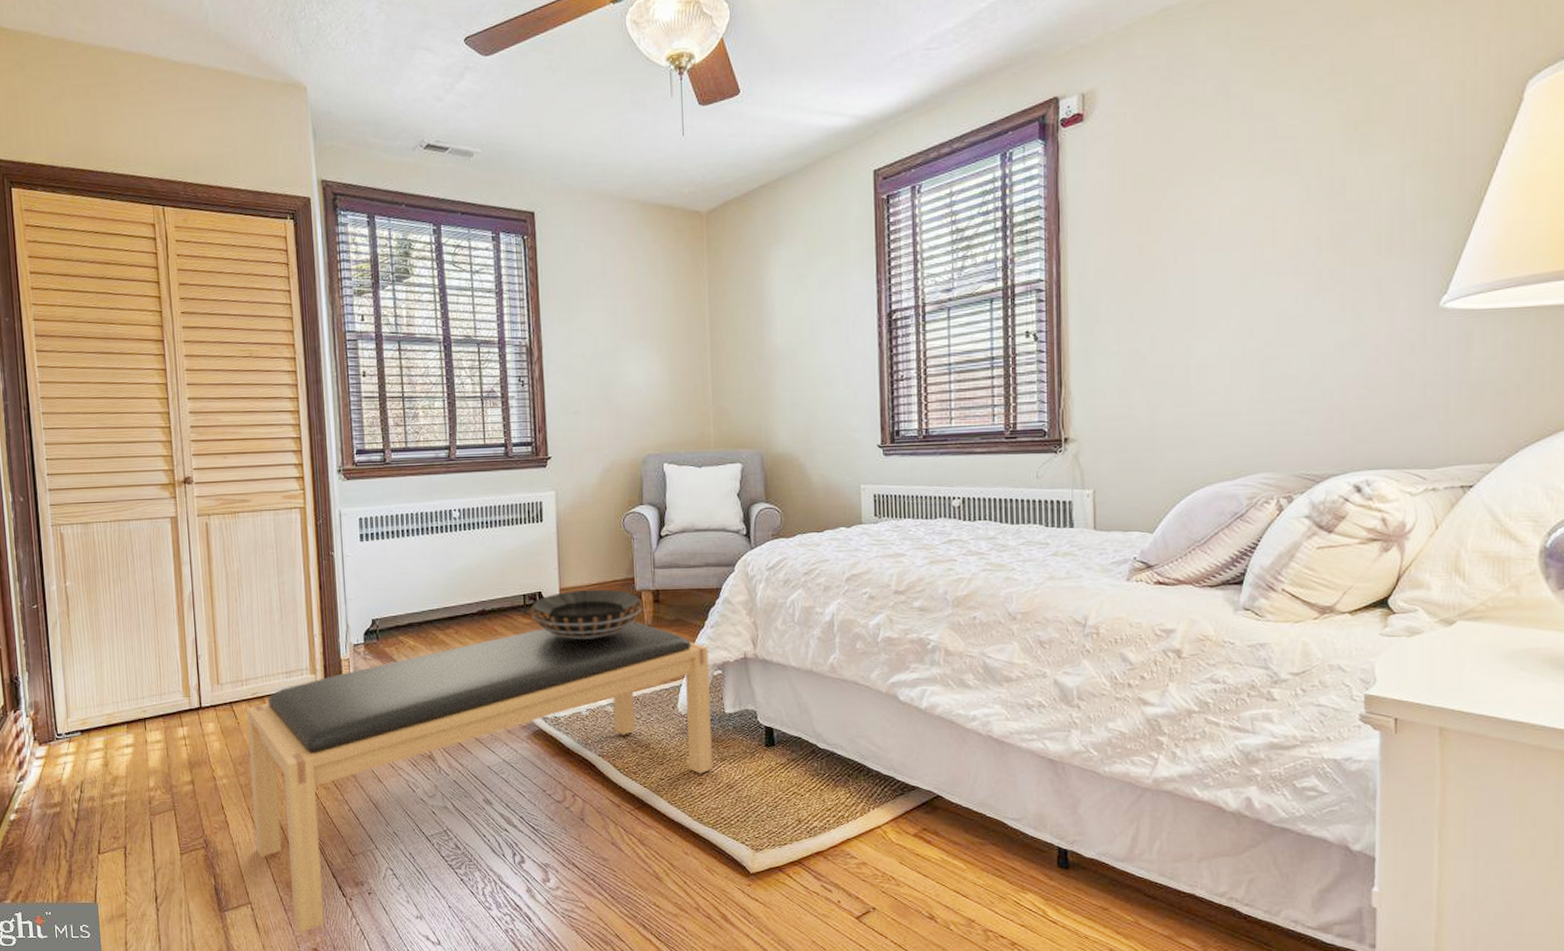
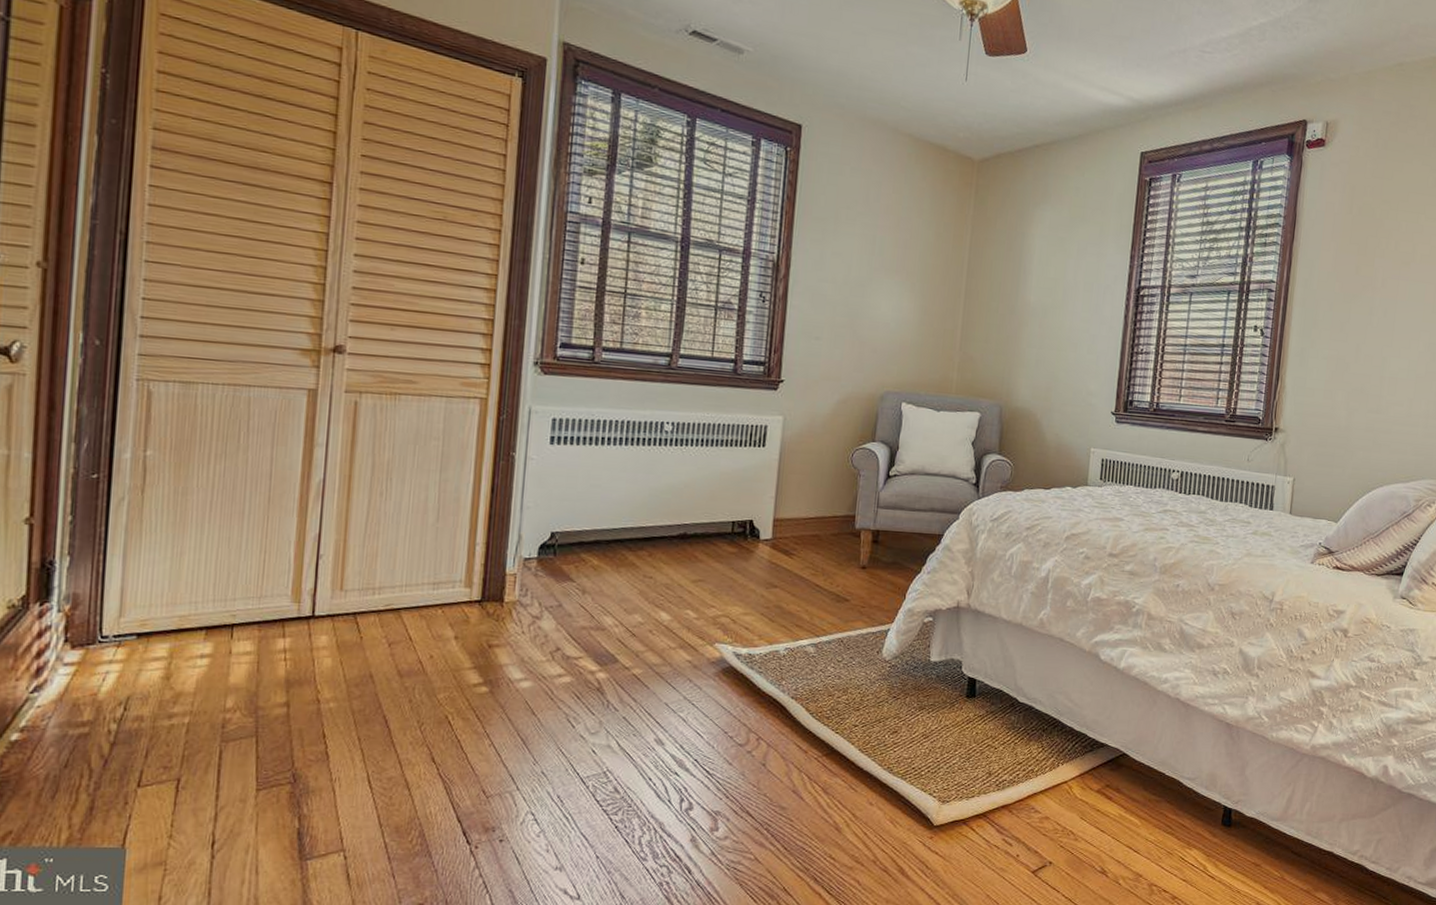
bench: present [246,621,712,933] -> none [361,559,922,886]
decorative bowl: present [530,589,643,640] -> none [737,522,861,575]

